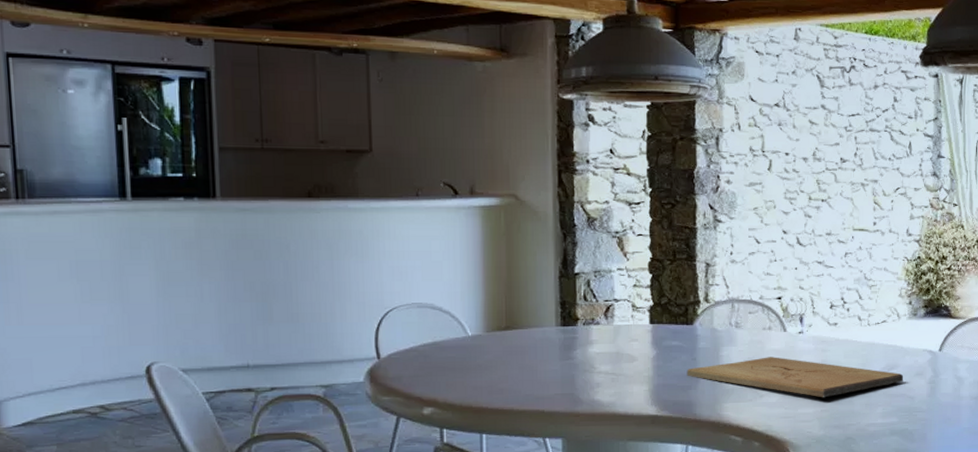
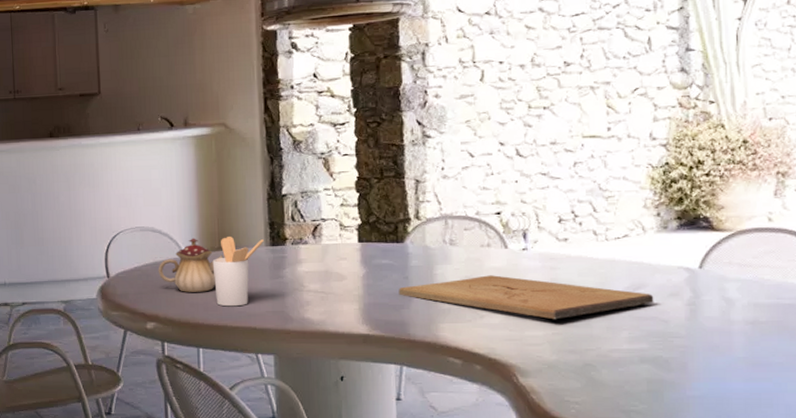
teapot: none [437,316,511,375] -> present [158,238,224,292]
utensil holder: none [498,316,554,390] -> present [212,237,264,307]

